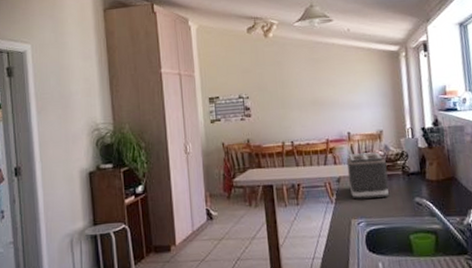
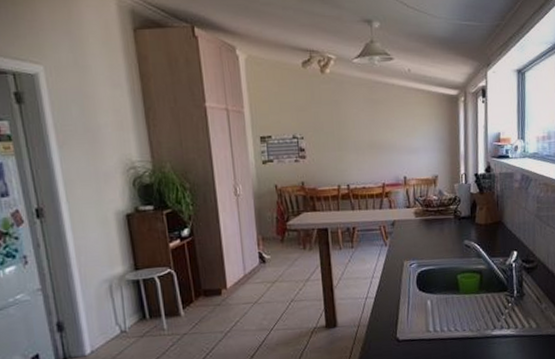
toaster: present [346,152,389,199] -> none [401,197,441,242]

